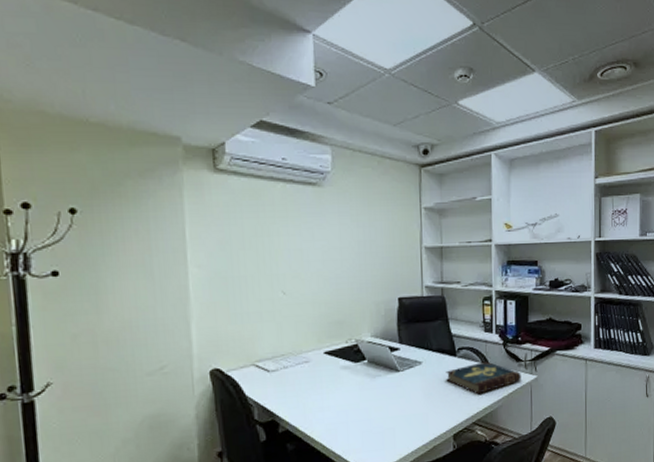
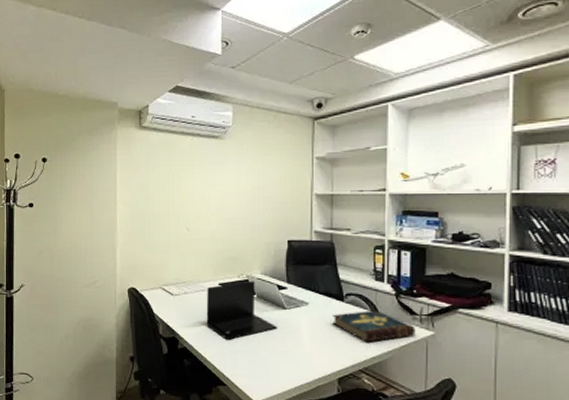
laptop: none [310,345,391,414] -> present [206,281,277,340]

